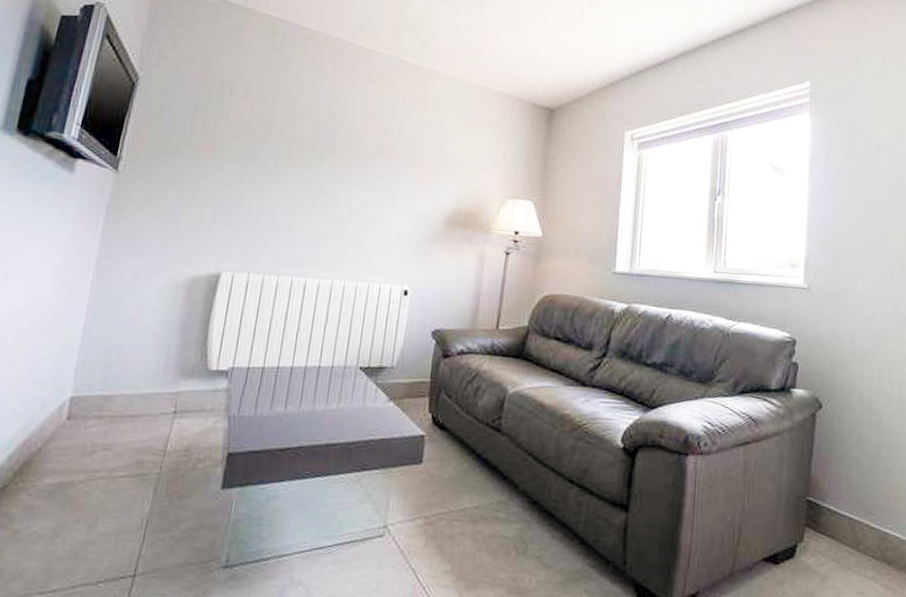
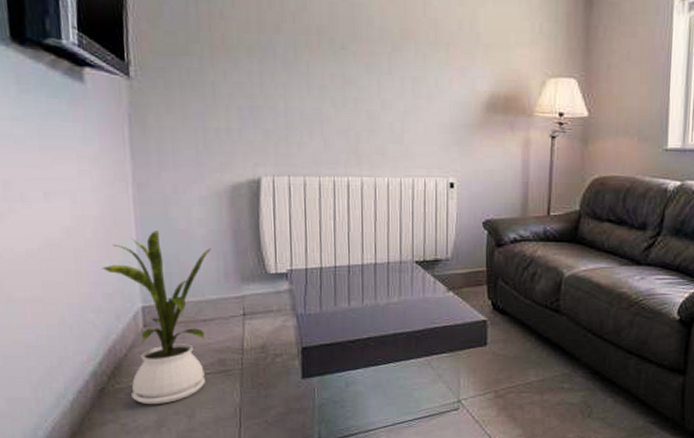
house plant: none [33,318,157,510] -> present [101,231,212,405]

